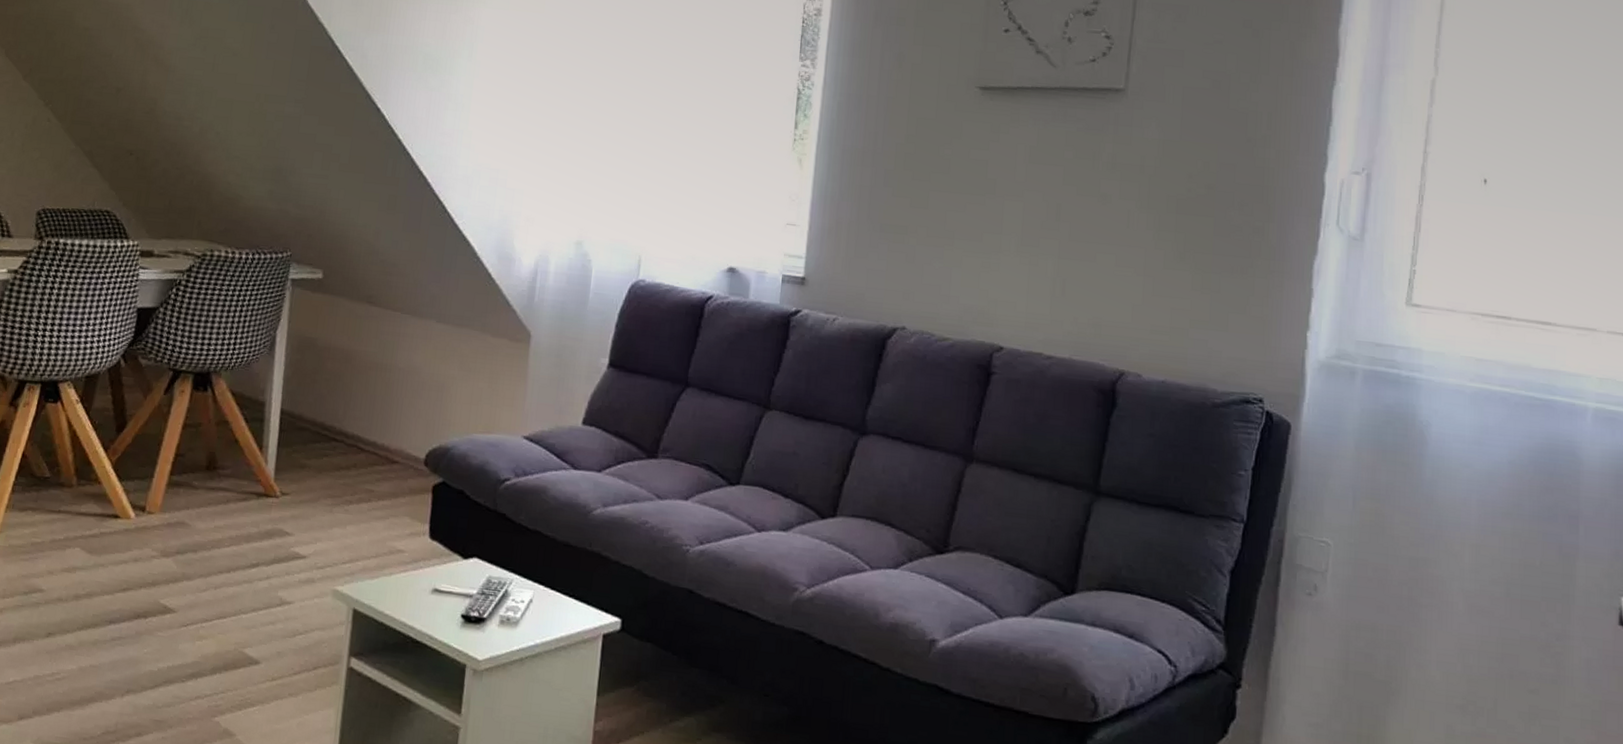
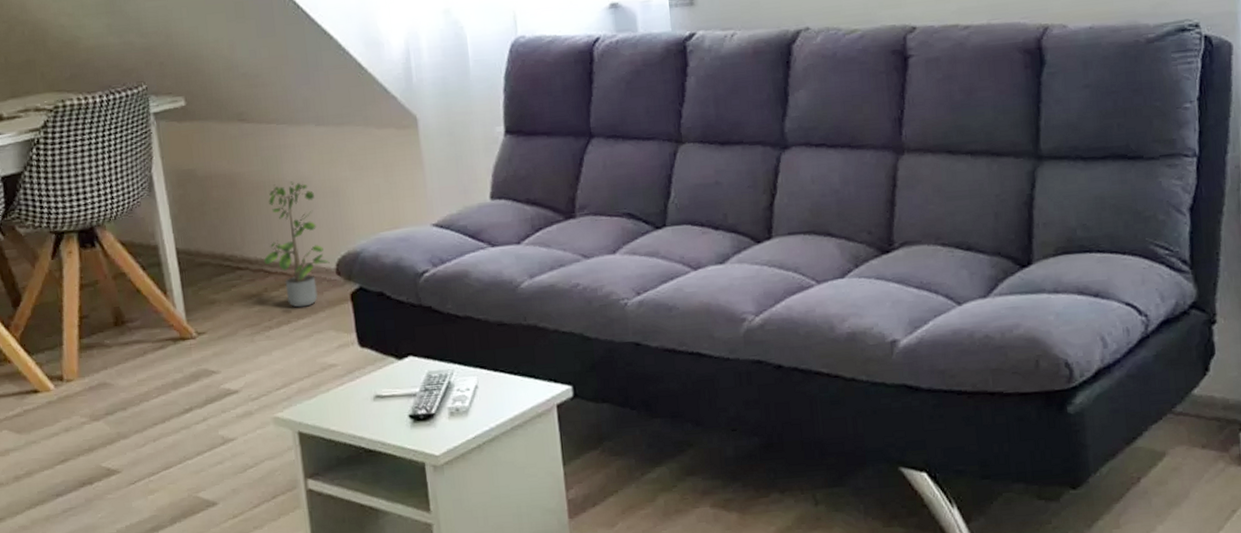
potted plant: none [360,368,421,490] -> present [264,180,330,308]

